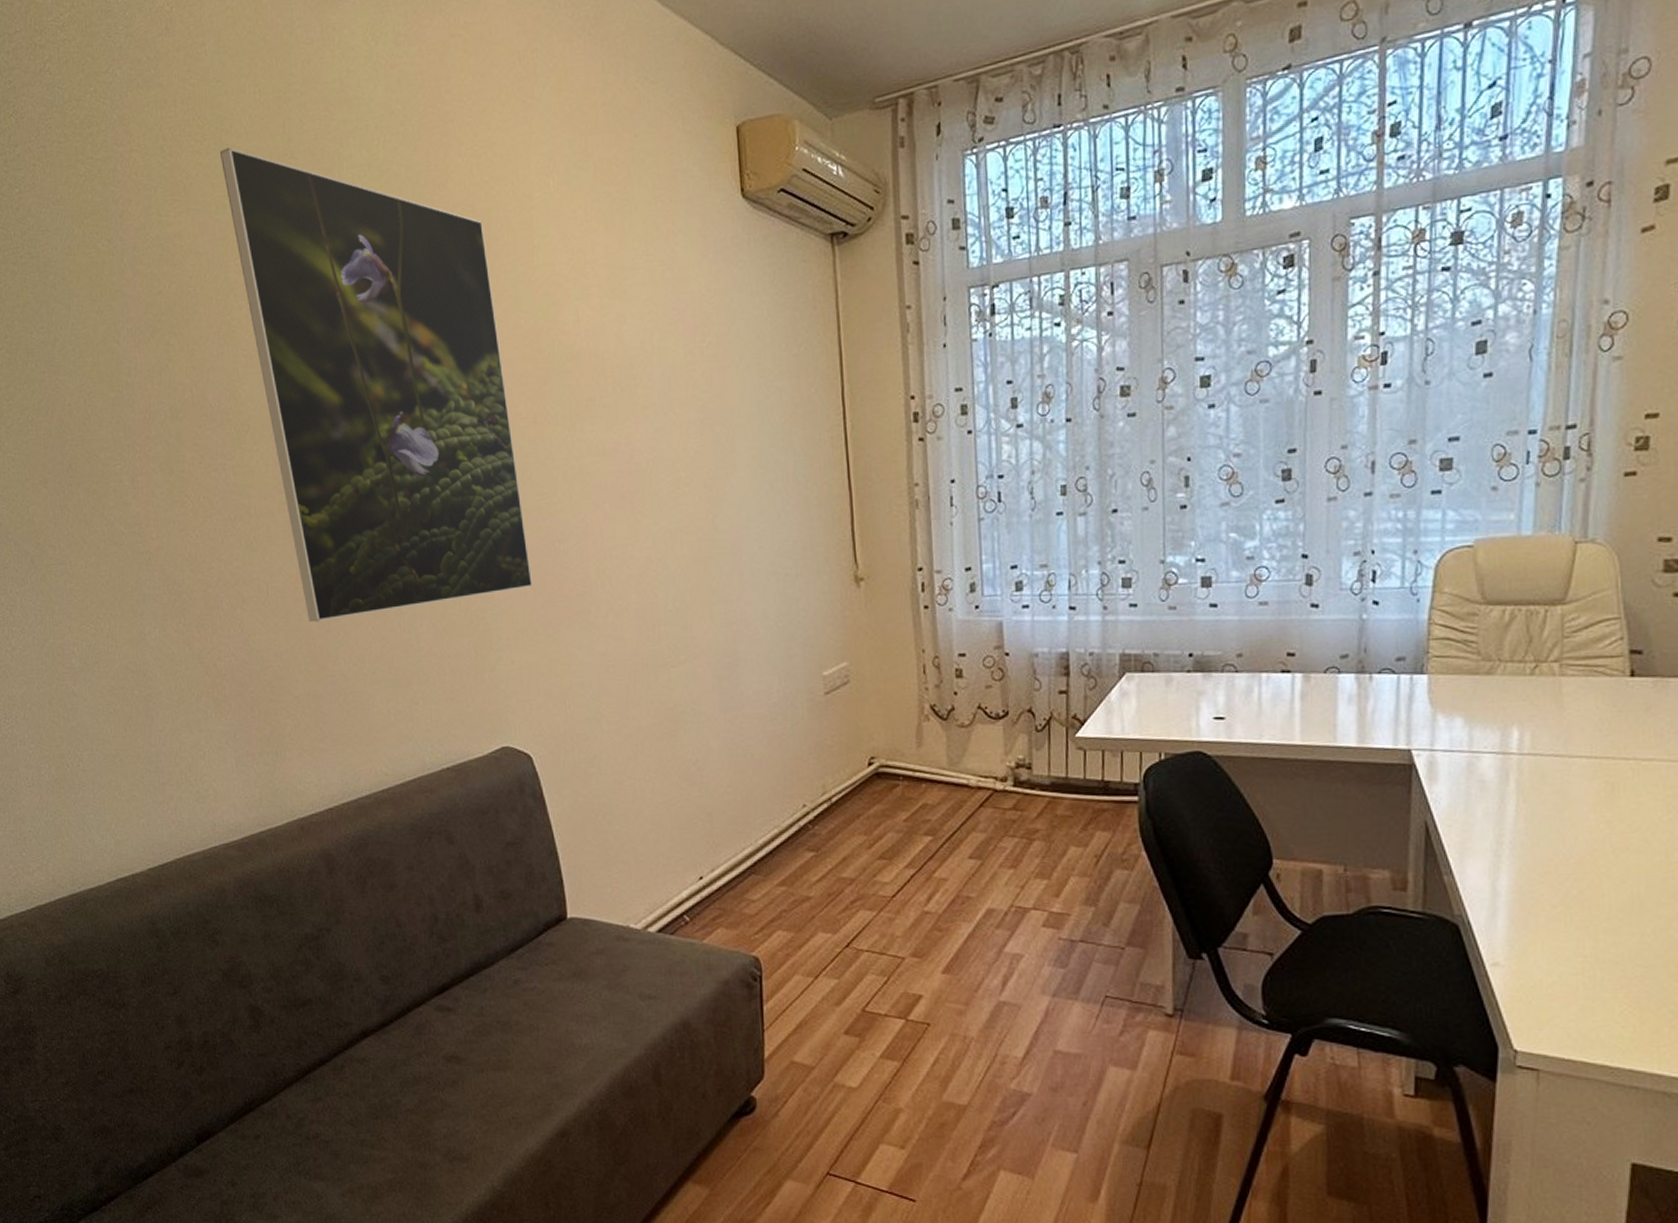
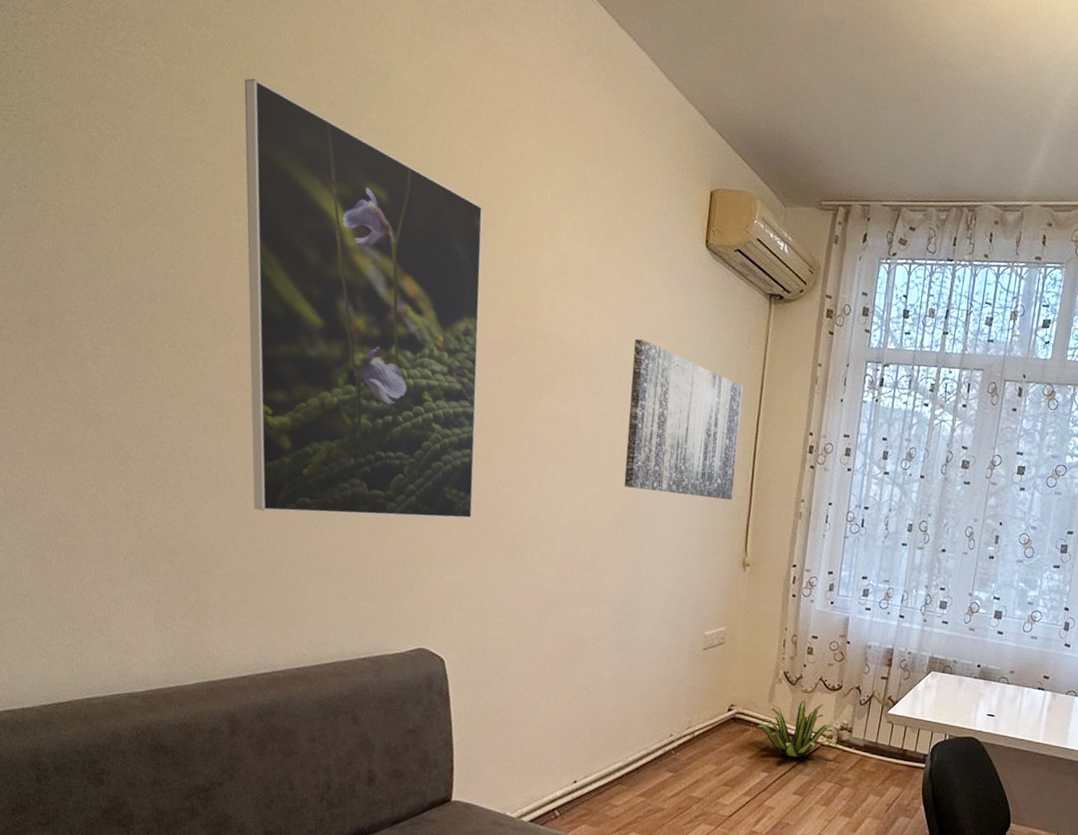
wall art: none [678,329,827,513] -> present [624,339,744,500]
decorative plant: none [906,738,1016,811] -> present [755,700,838,757]

